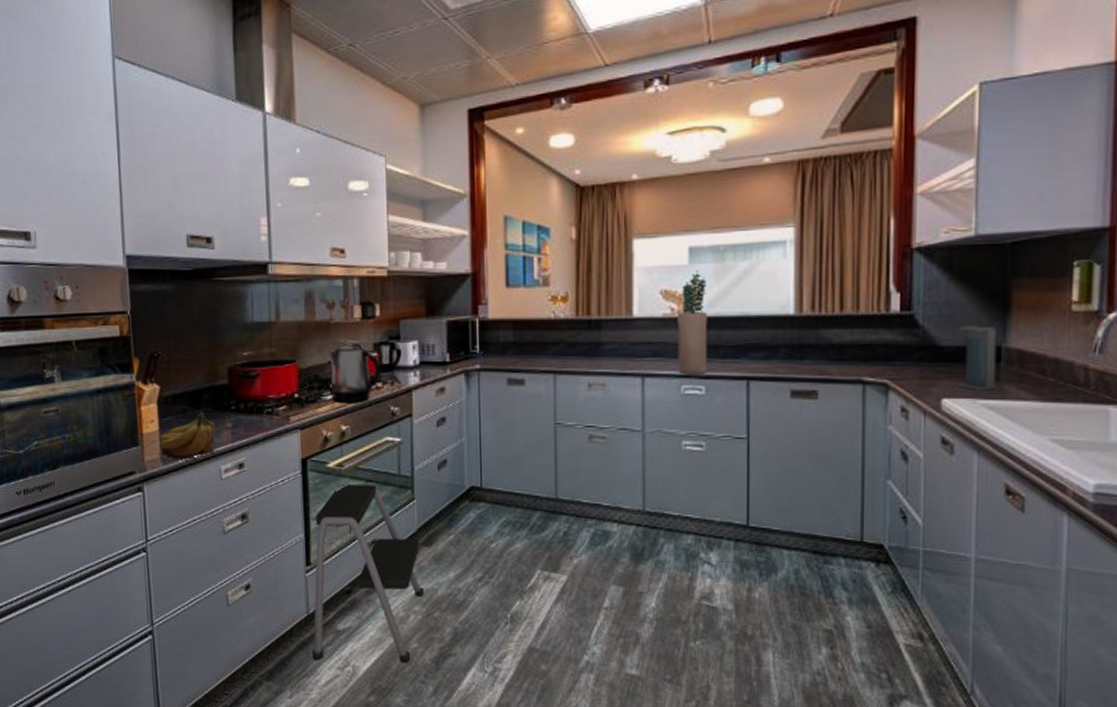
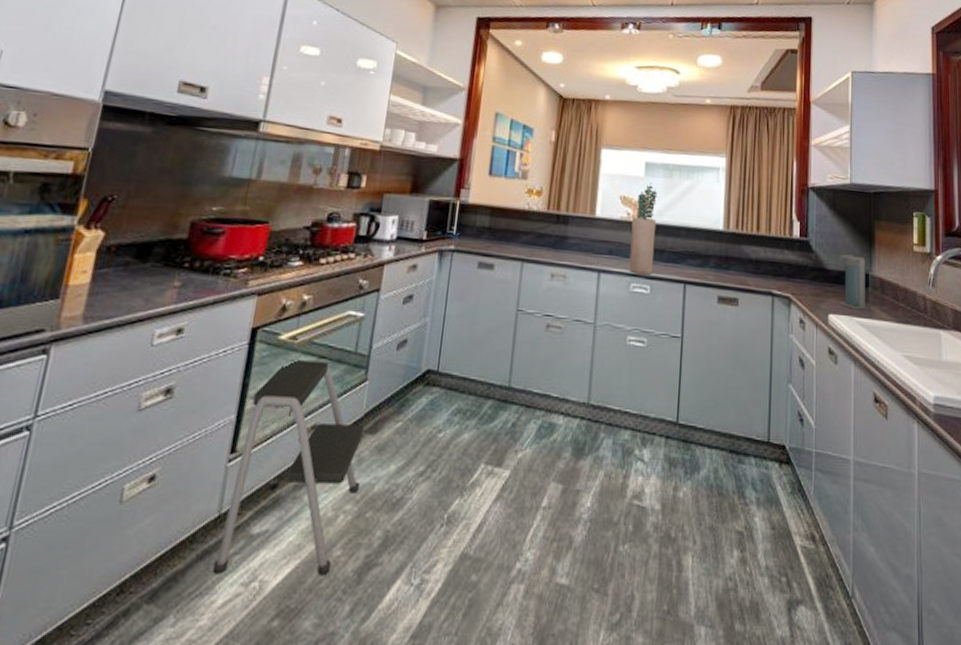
fruit: present [159,411,216,460] -> none [82,265,161,321]
kettle: present [329,345,382,404] -> none [299,212,358,273]

